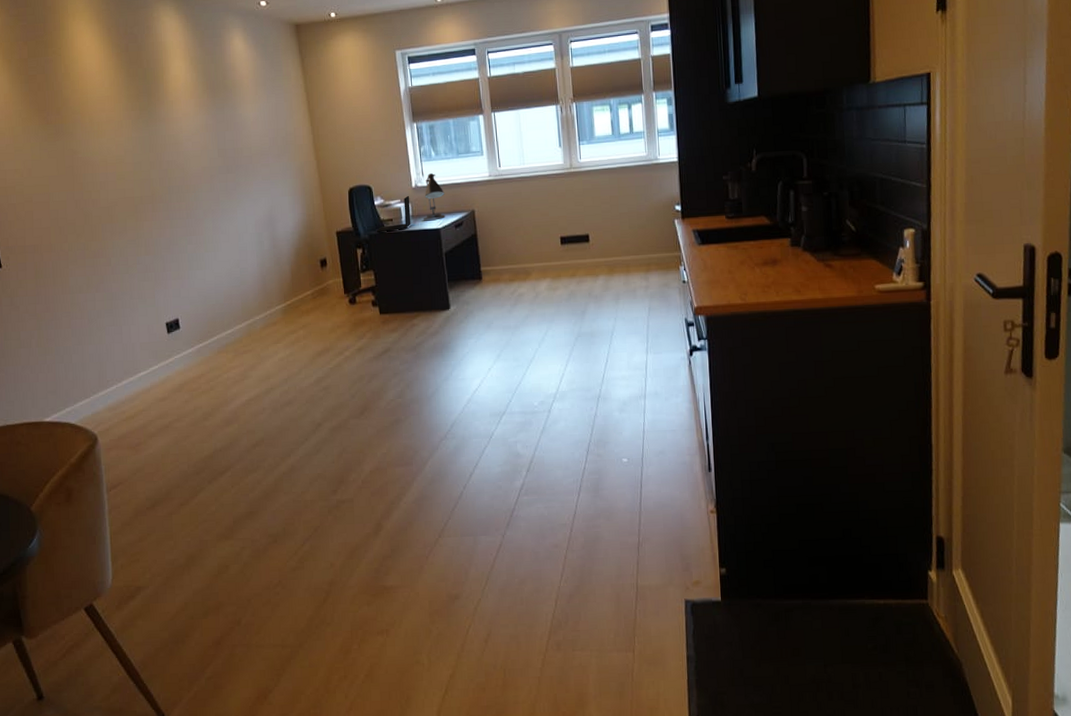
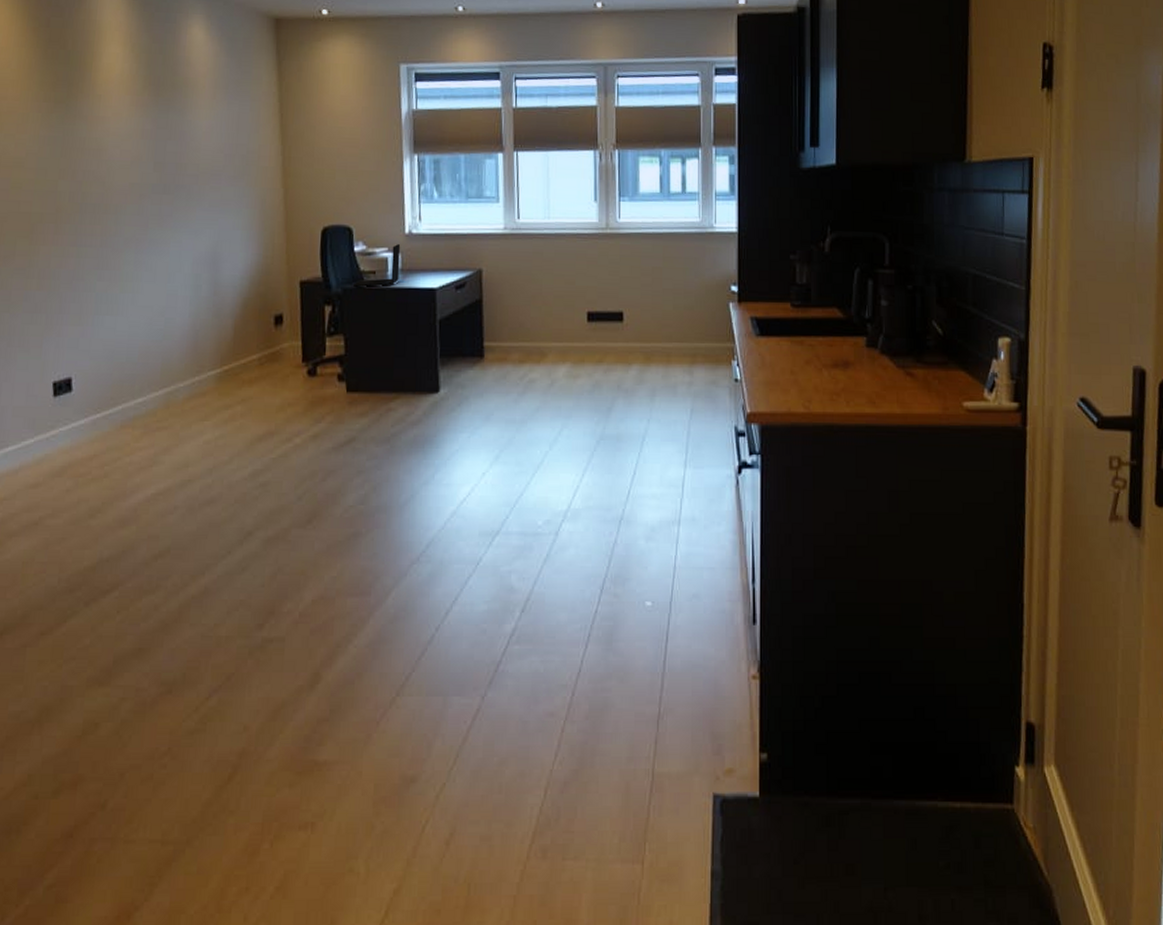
desk lamp: present [423,173,446,221] -> none [415,218,446,278]

